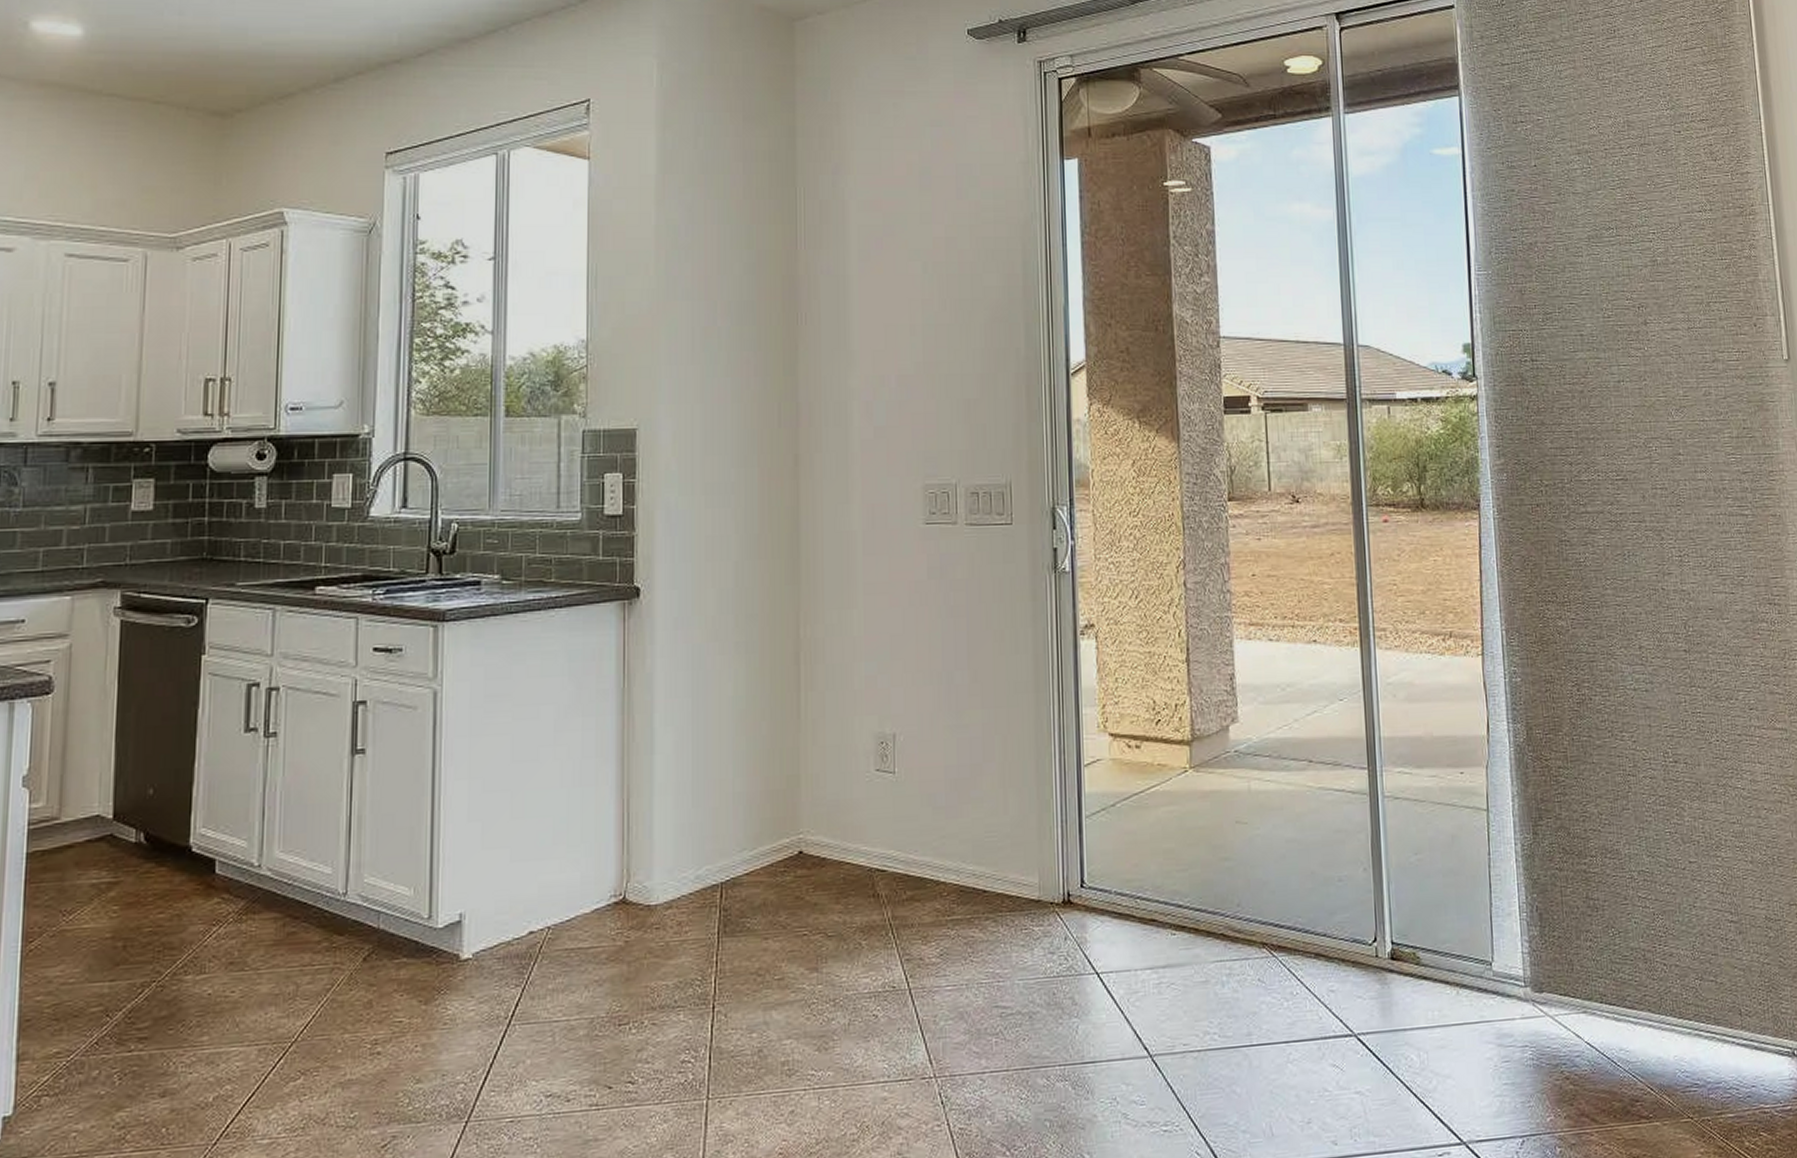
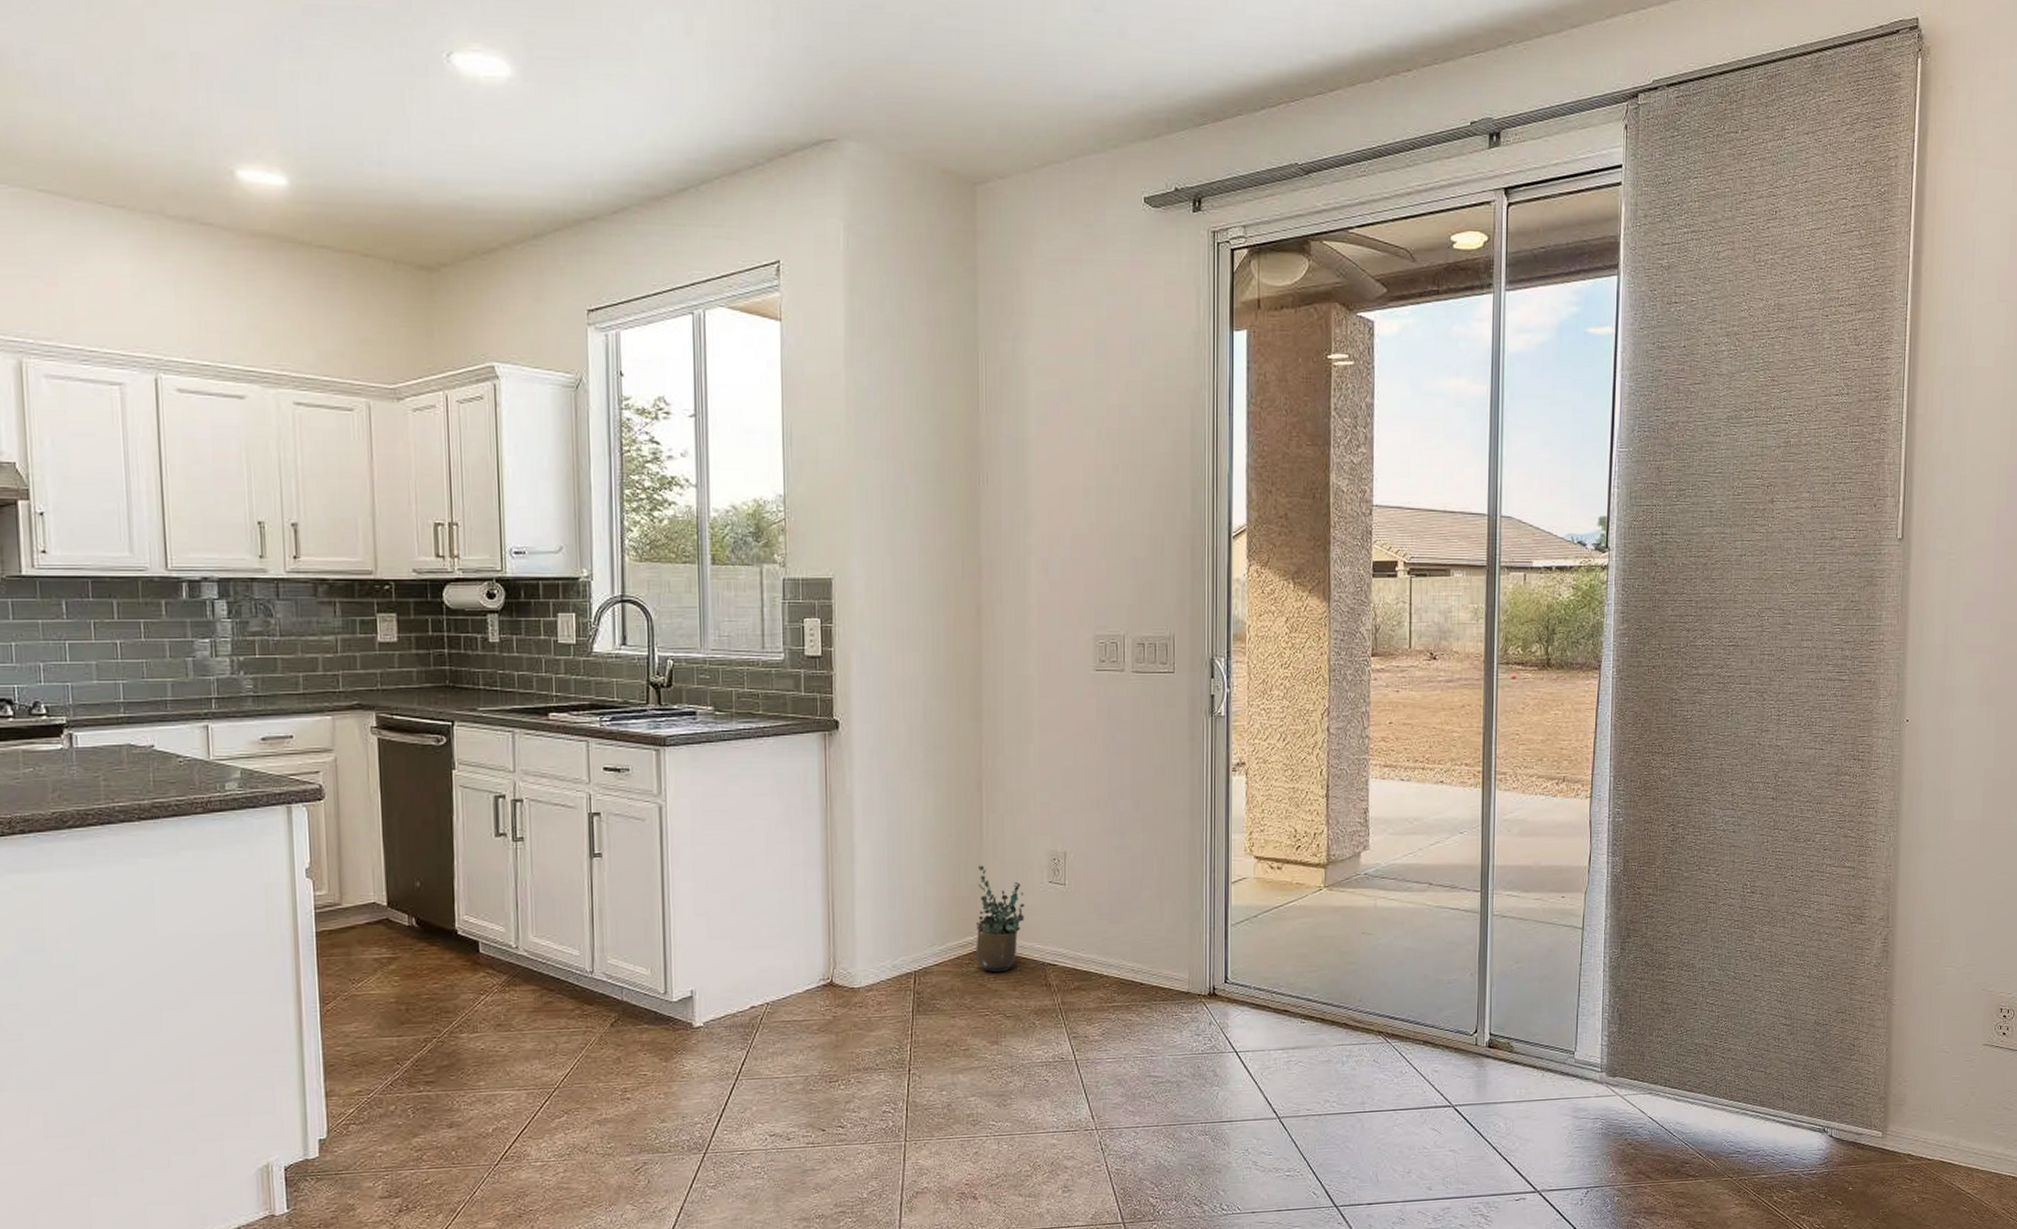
potted plant: none [792,752,848,882] -> present [975,865,1024,973]

